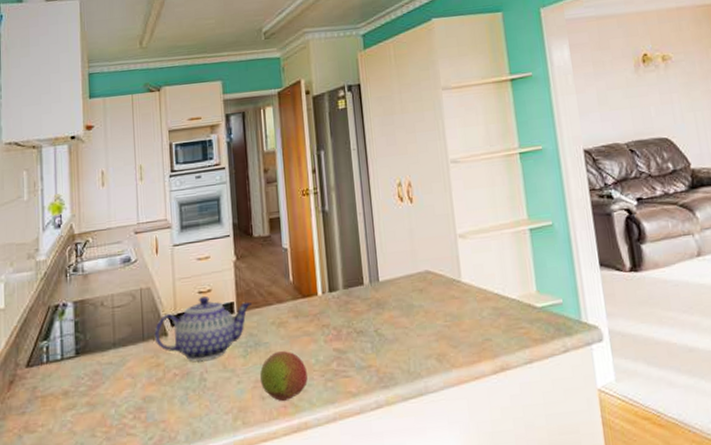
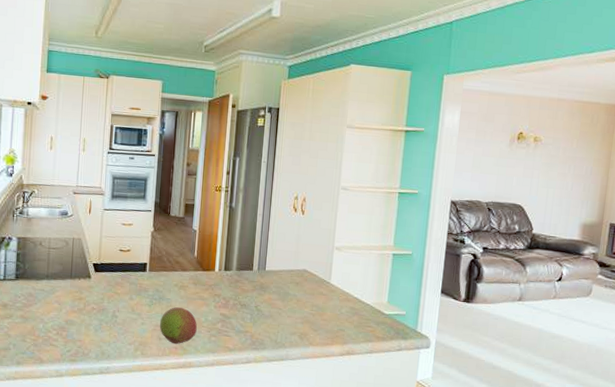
teapot: present [154,295,251,362] -> none [80,253,161,303]

